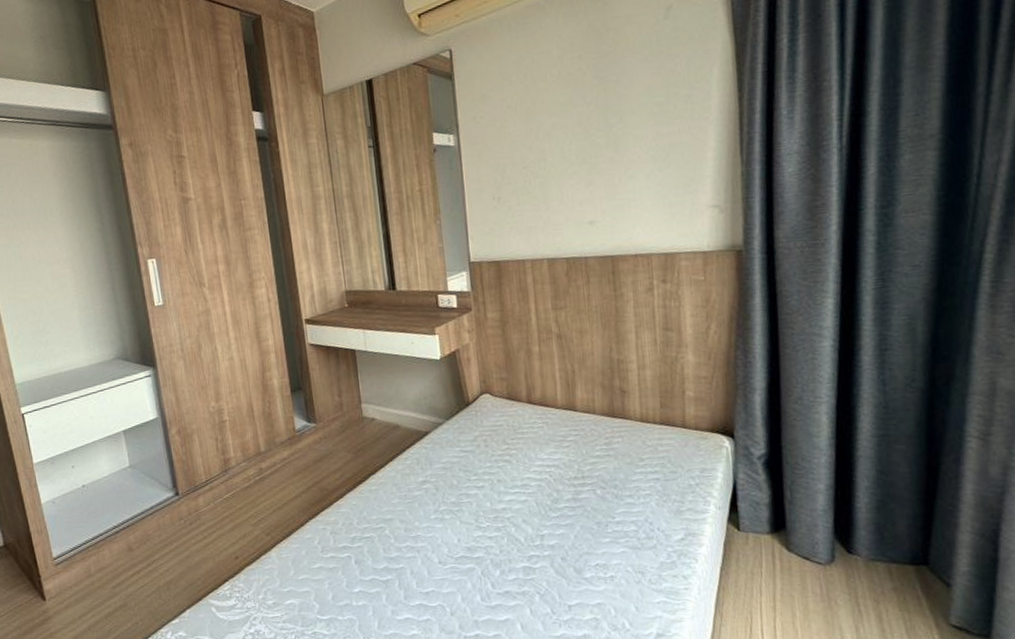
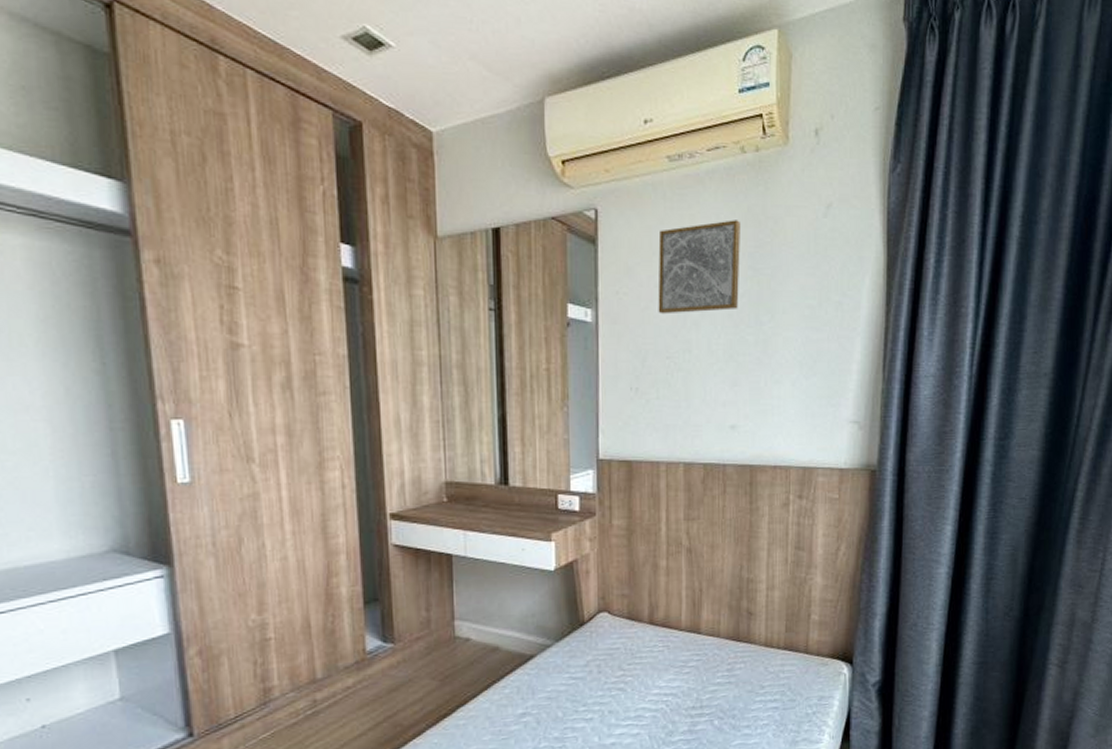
wall art: none [507,36,587,131] -> present [658,220,742,315]

